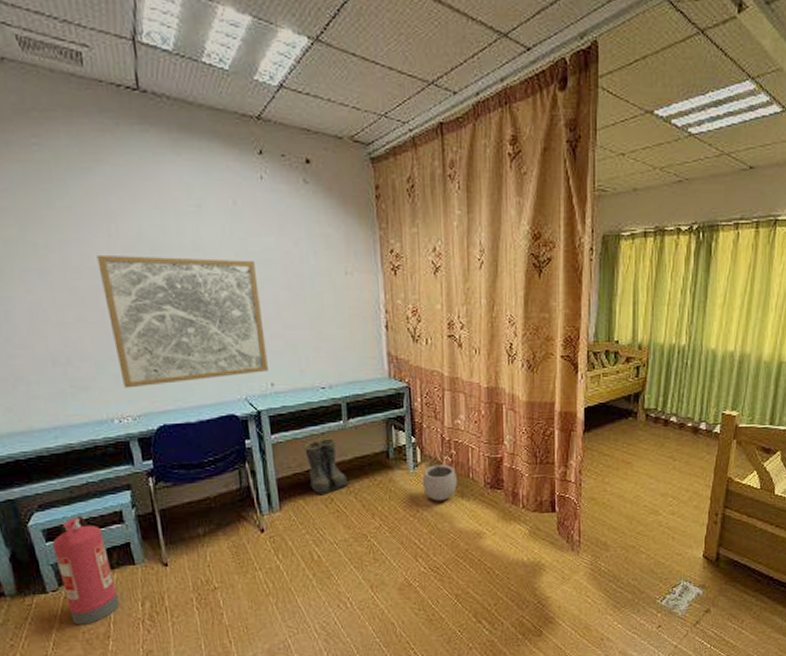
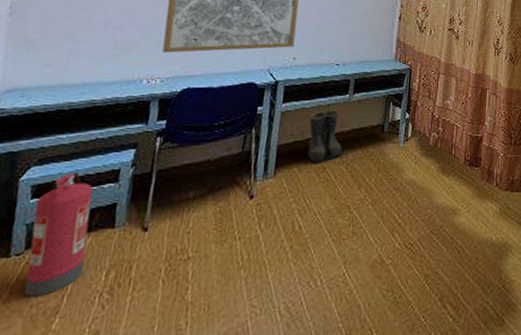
plant pot: present [422,459,457,502] -> none [409,135,441,176]

